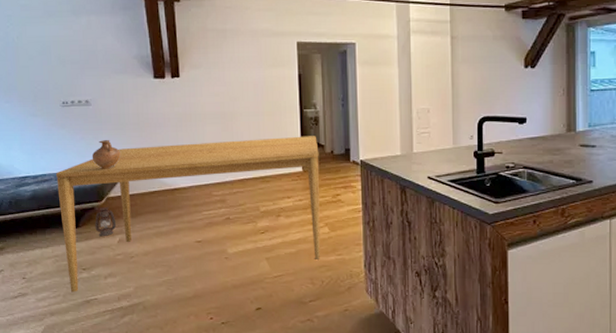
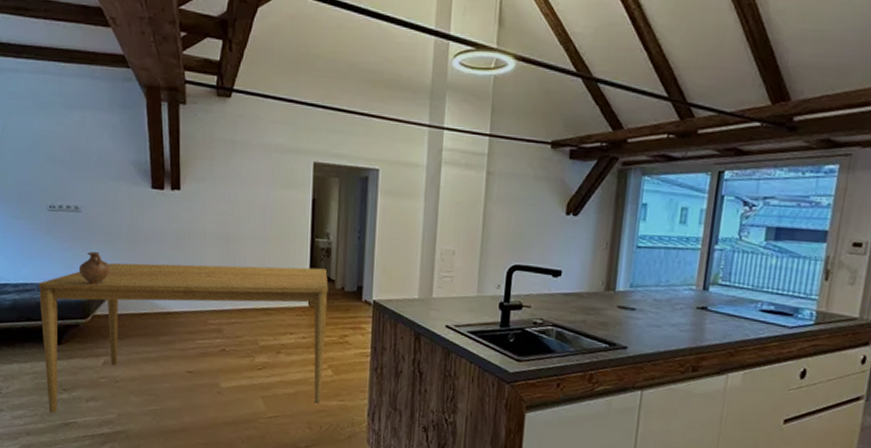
lantern: present [95,198,117,237] -> none [78,315,102,357]

